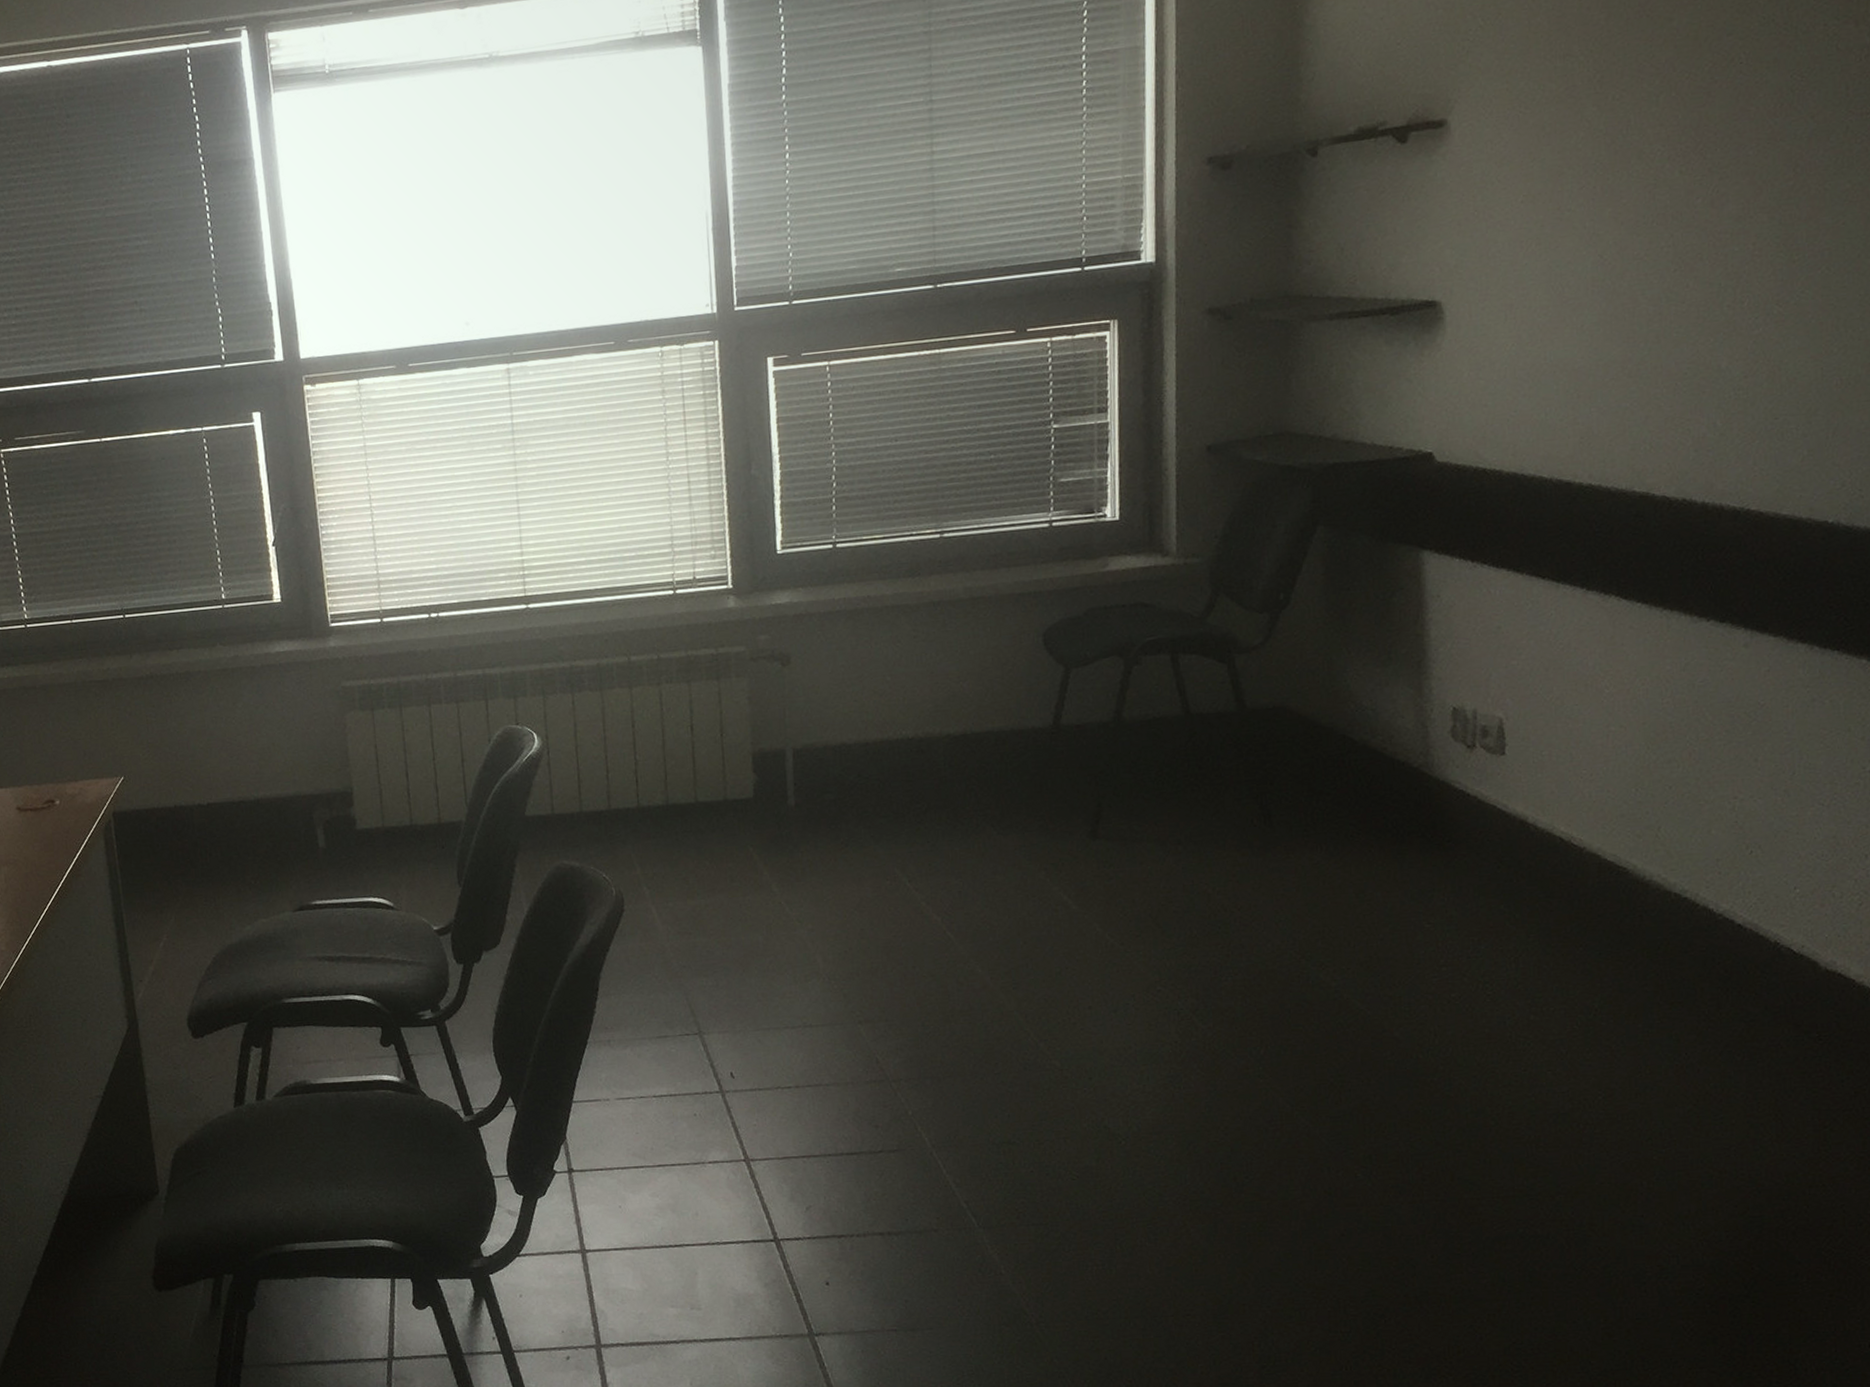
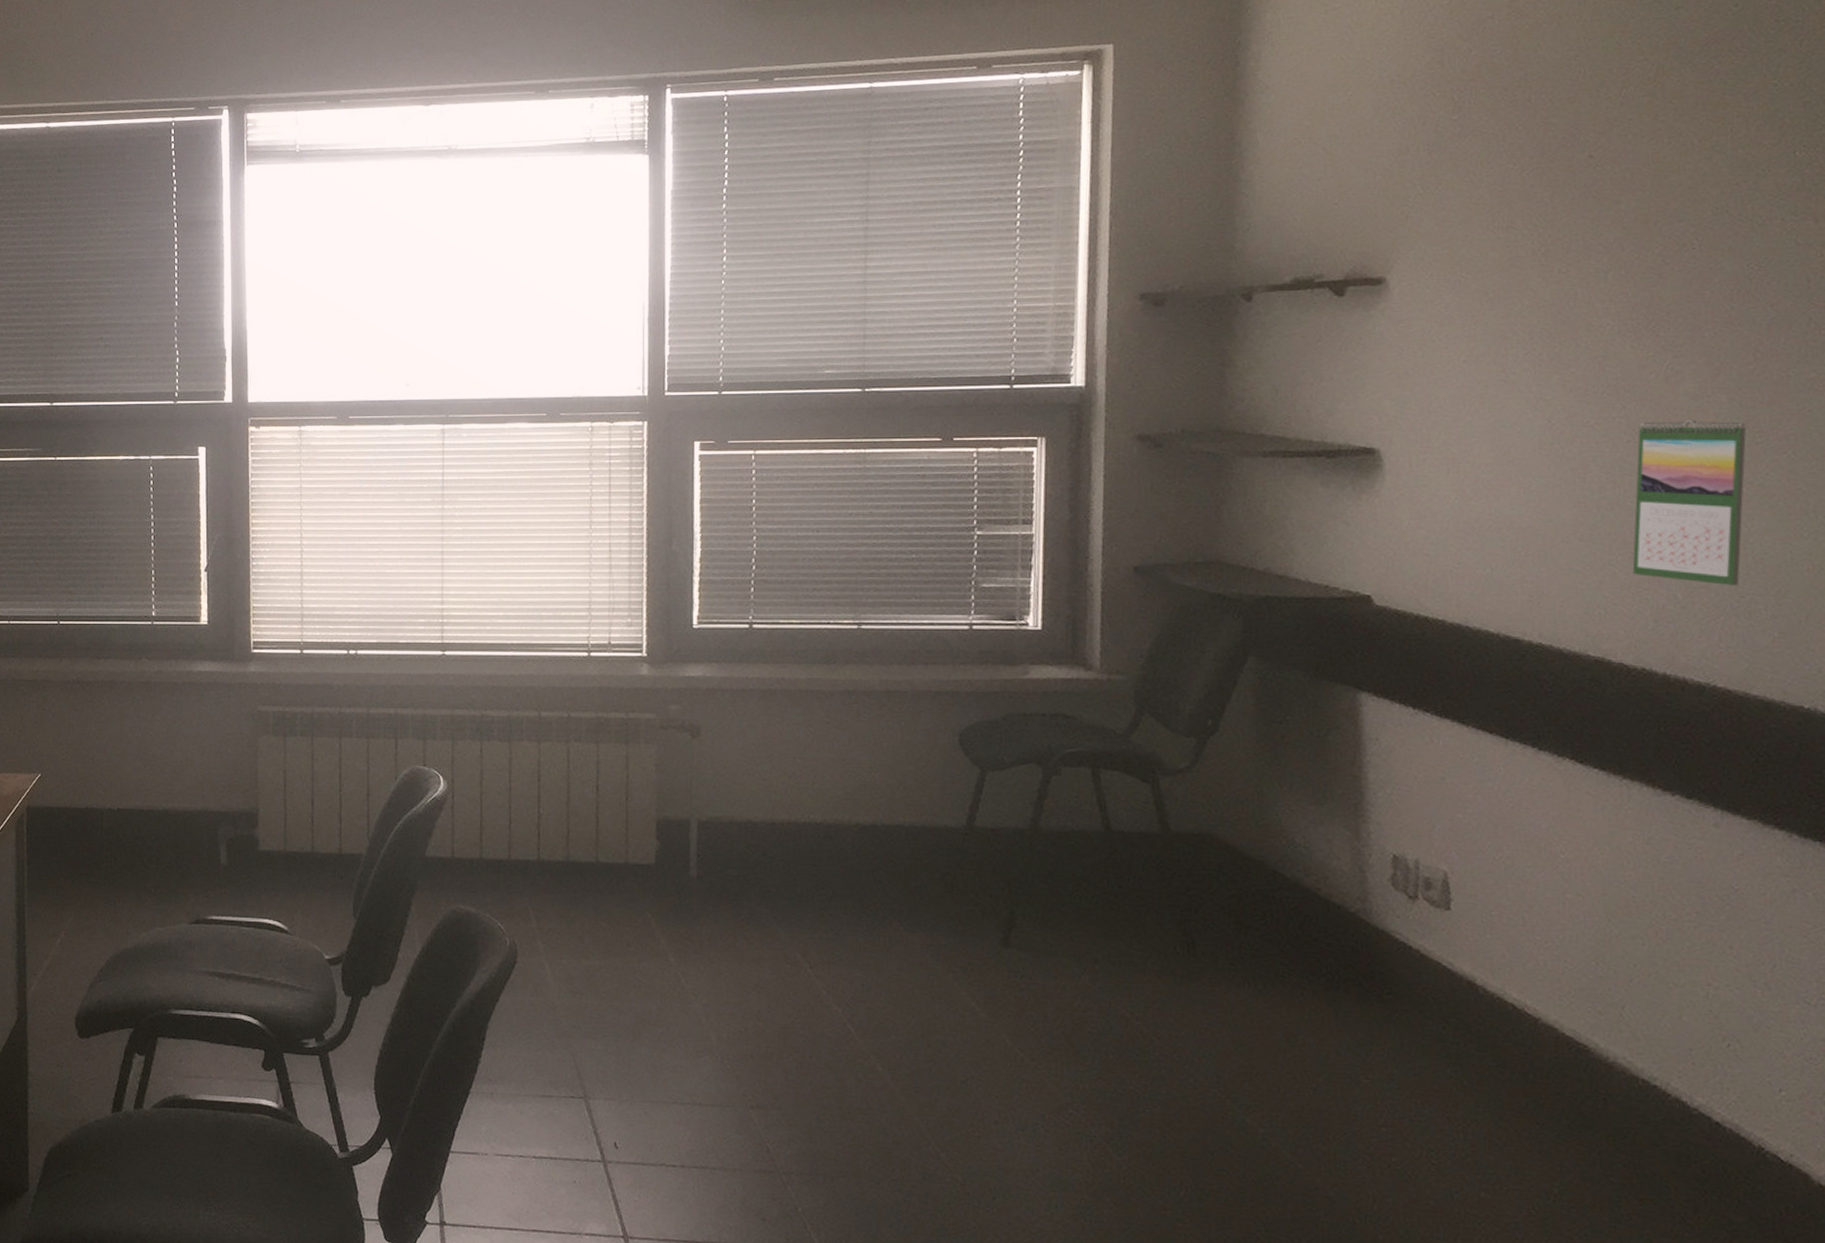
calendar: none [1676,241,1784,409] -> present [1632,419,1746,586]

